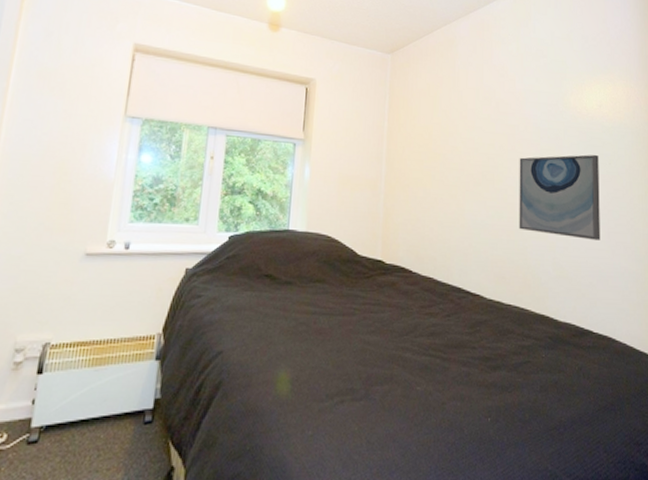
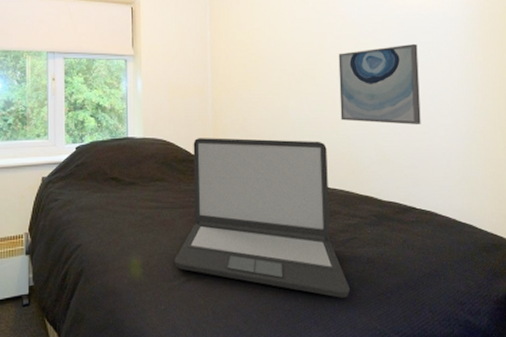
laptop: none [328,237,520,431] -> present [174,138,350,298]

